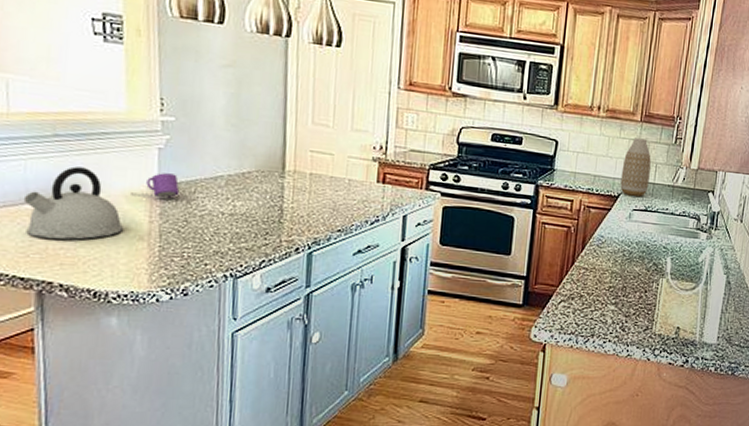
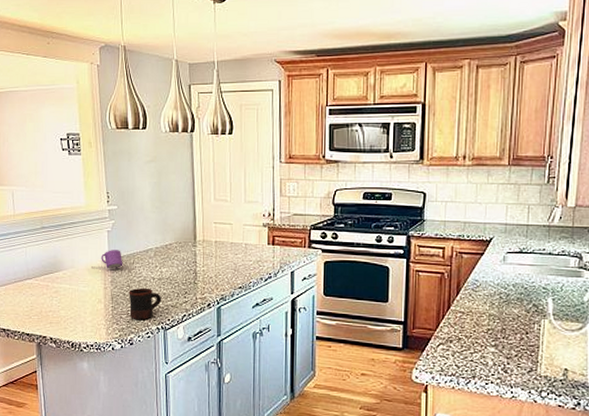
kettle: present [23,166,123,240] -> none [26,250,87,304]
mug: none [185,224,233,264] -> present [129,287,162,319]
vase: present [620,138,651,197] -> none [492,182,523,239]

